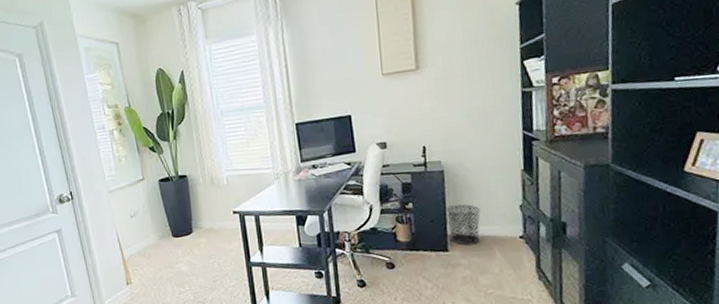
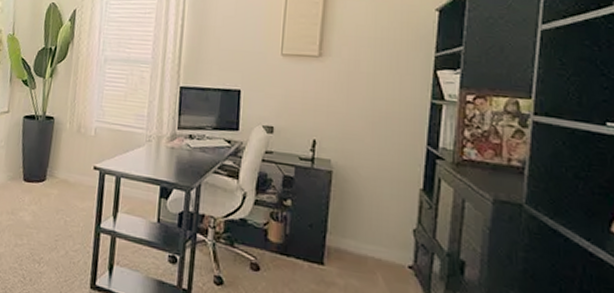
waste bin: present [446,204,480,246] -> none [327,212,367,264]

